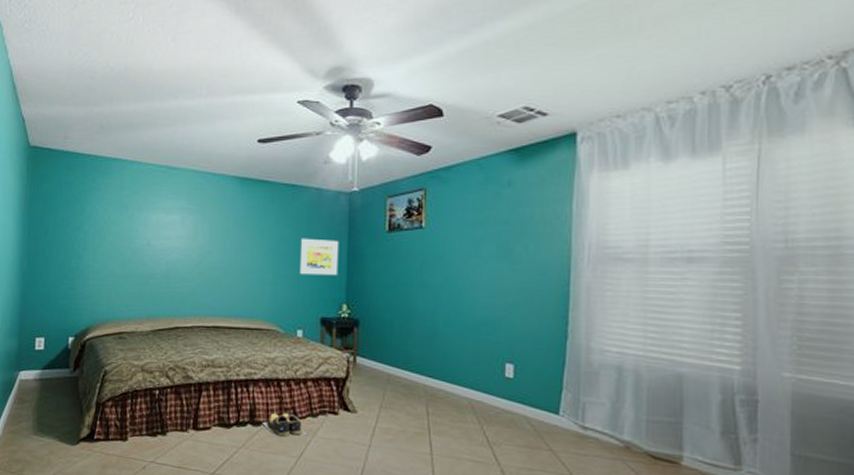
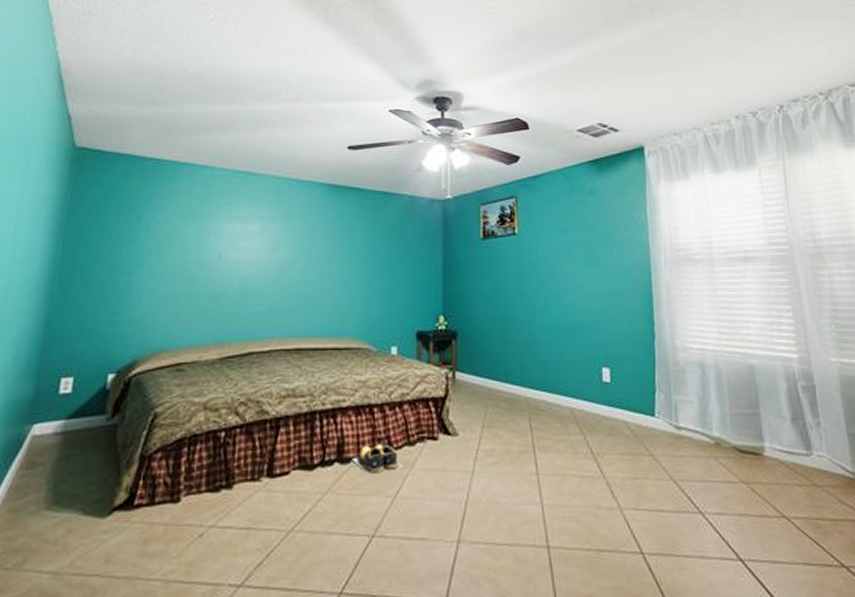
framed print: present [299,238,339,276] -> none [393,247,434,286]

